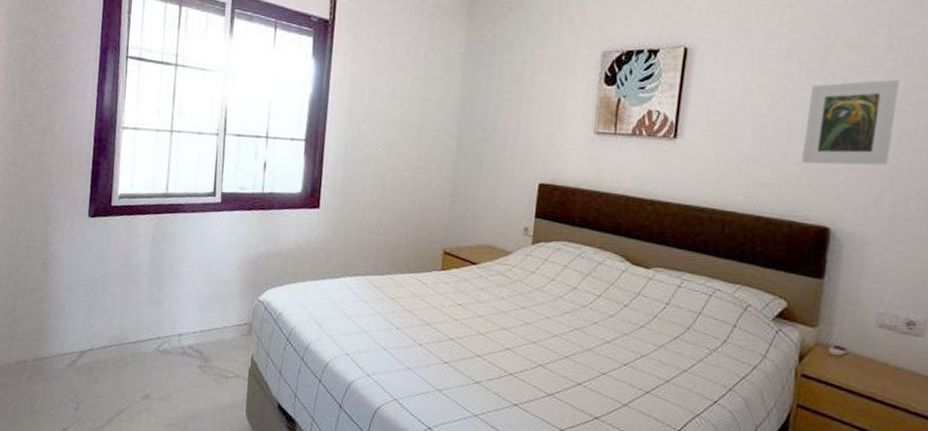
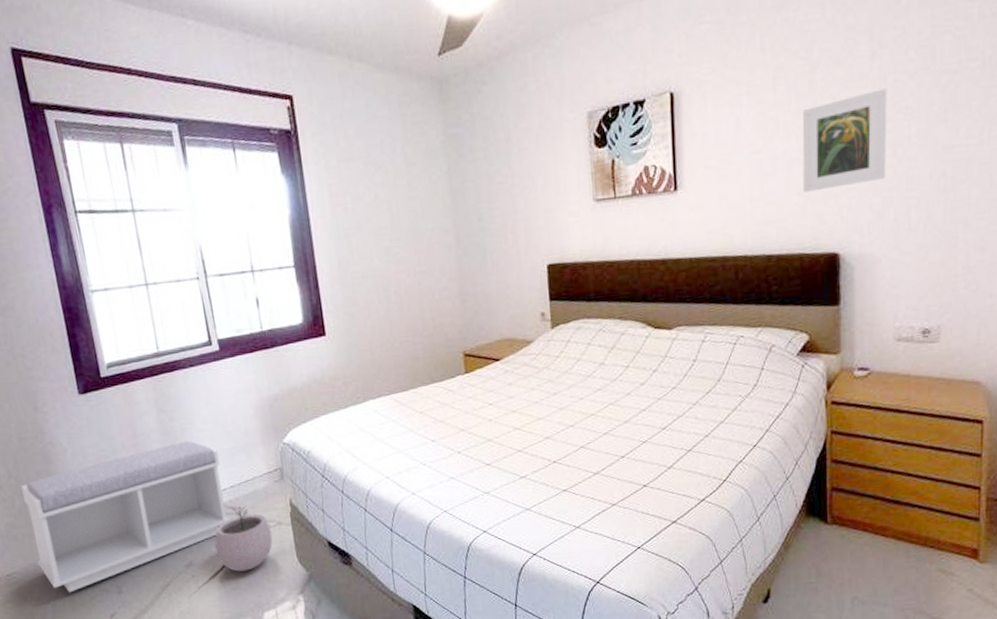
bench: none [12,279,198,399] -> present [20,440,229,593]
plant pot: none [172,351,228,415] -> present [215,506,273,572]

